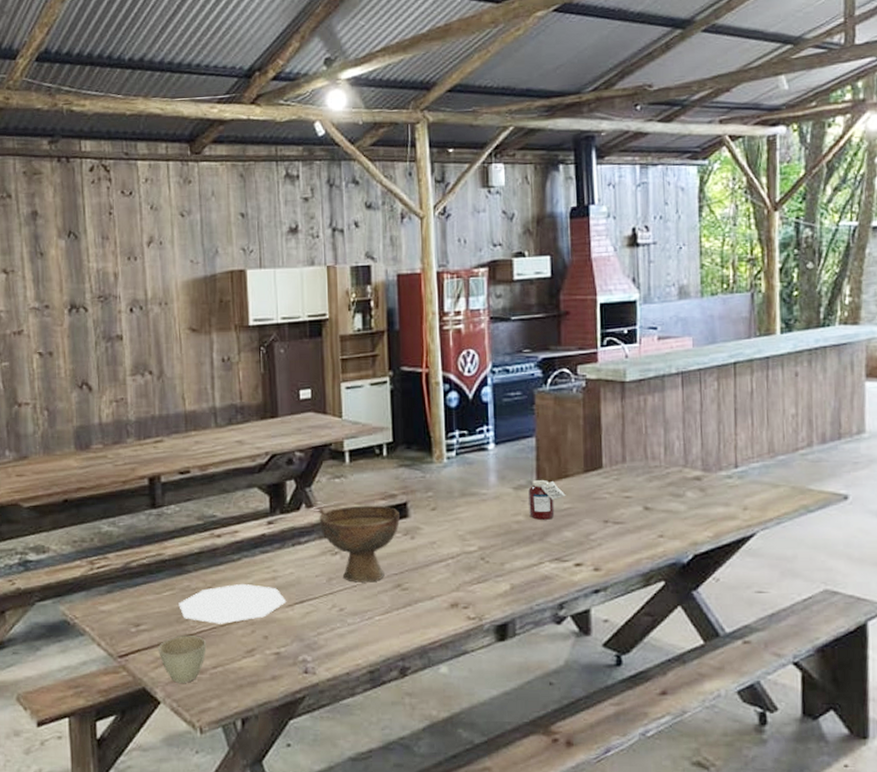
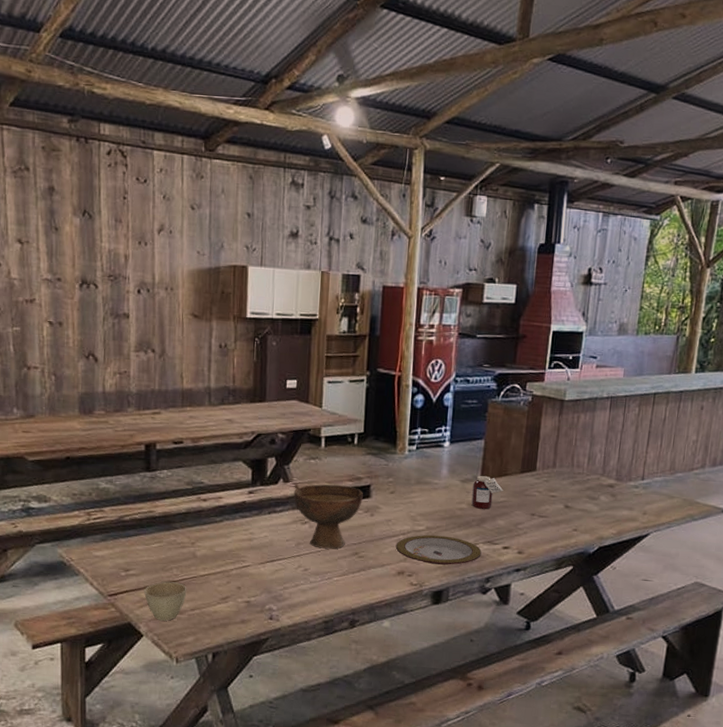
plate: present [179,583,287,624] -> none [165,541,260,575]
plate: none [444,556,549,591] -> present [395,534,482,565]

